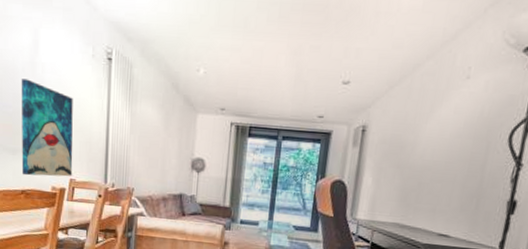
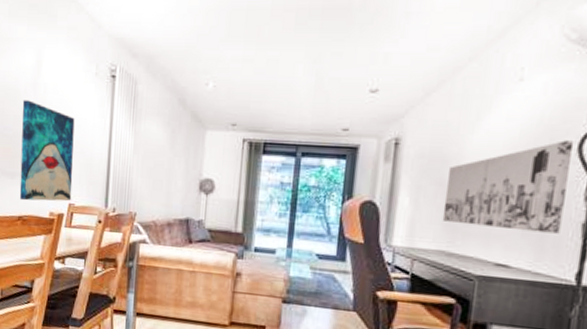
wall art: none [398,131,506,210] -> present [442,140,574,234]

